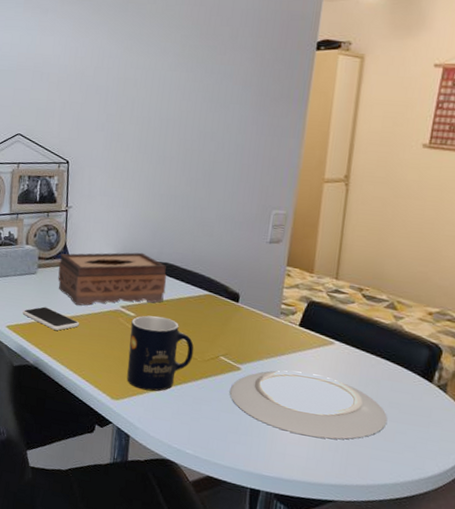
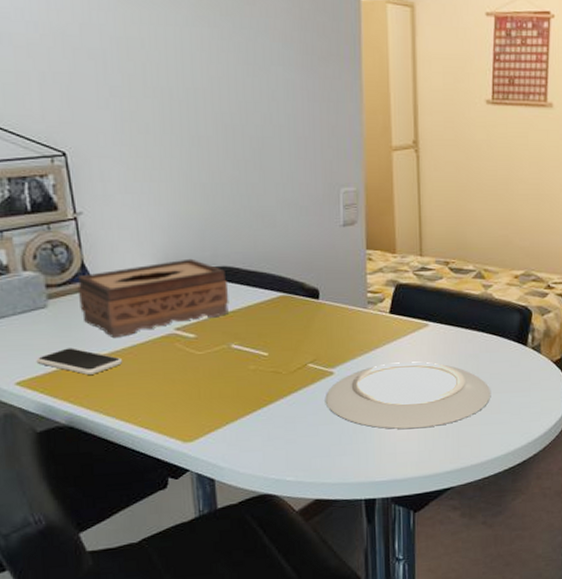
mug: present [127,315,194,391] -> none [192,331,277,423]

